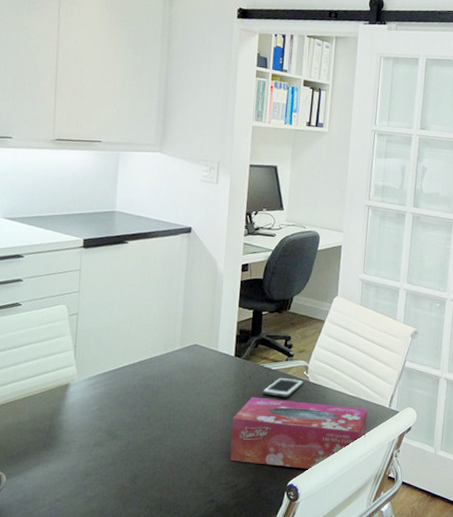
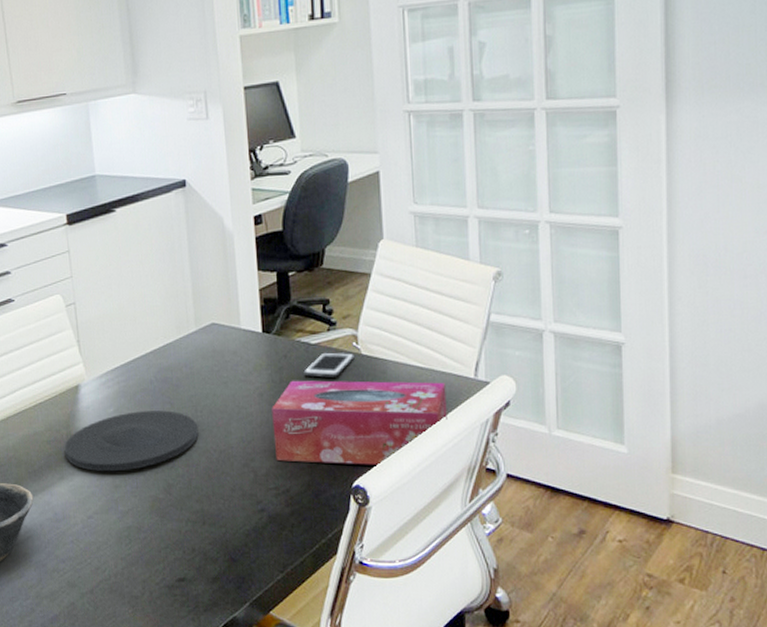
plate: none [44,411,169,462] -> present [64,410,199,472]

